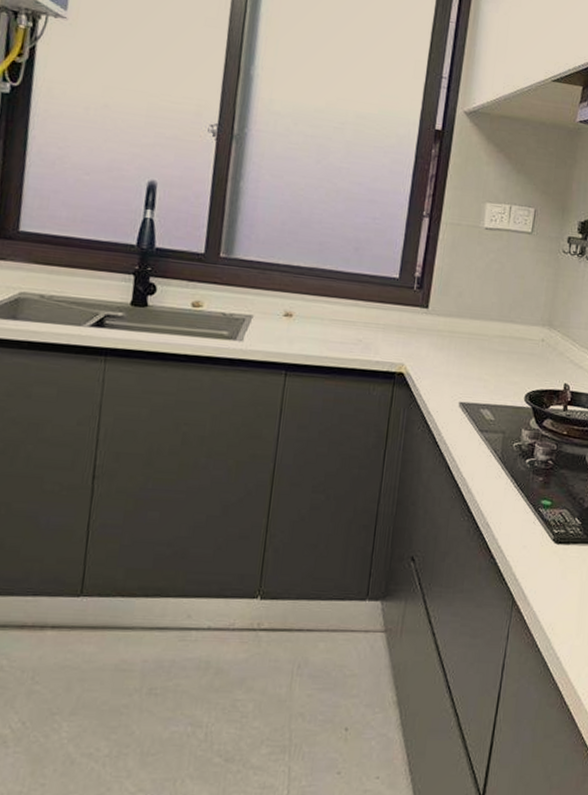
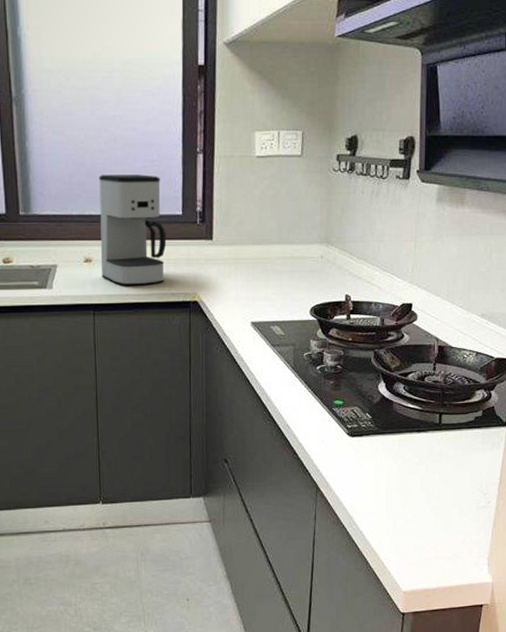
coffee maker: none [300,226,381,349] -> present [99,174,167,286]

